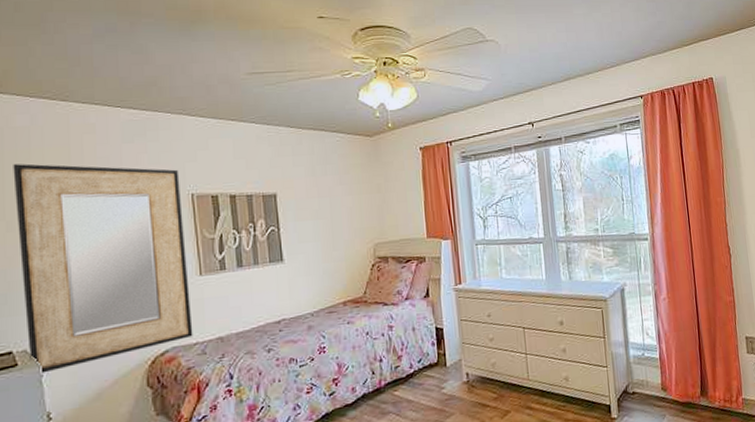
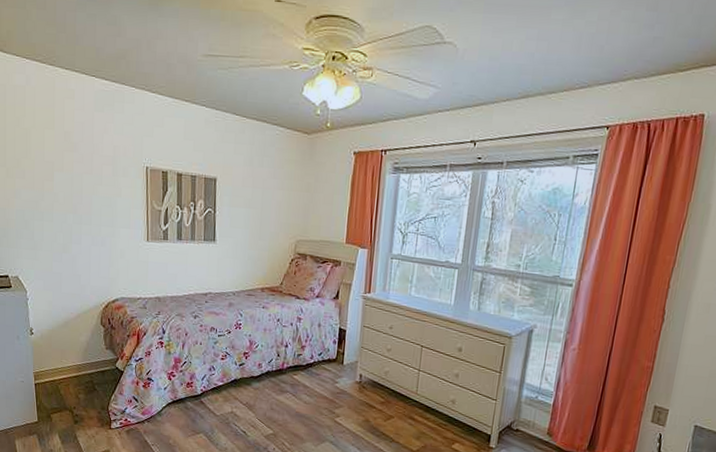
home mirror: present [13,163,193,373] -> none [12,119,138,298]

